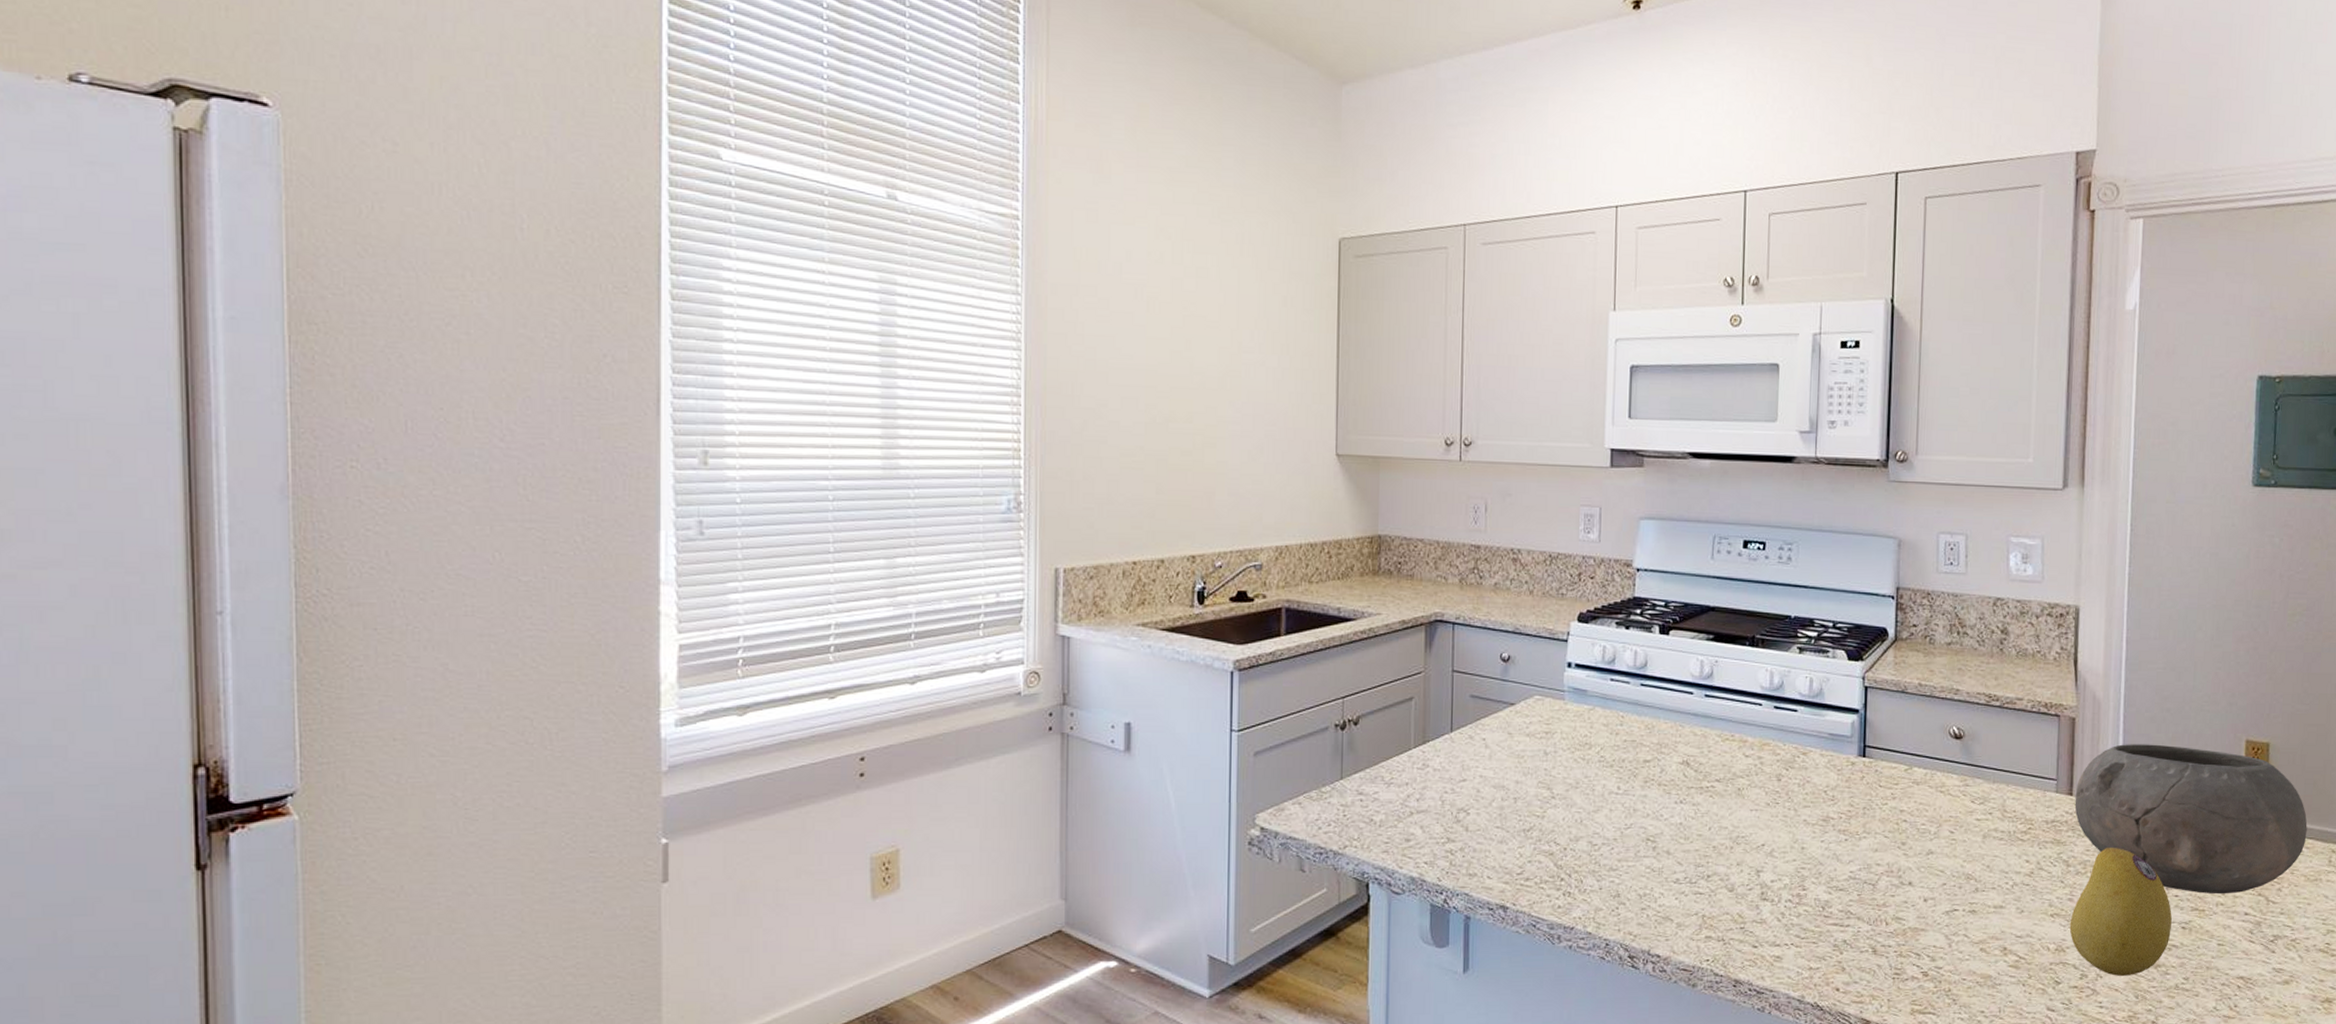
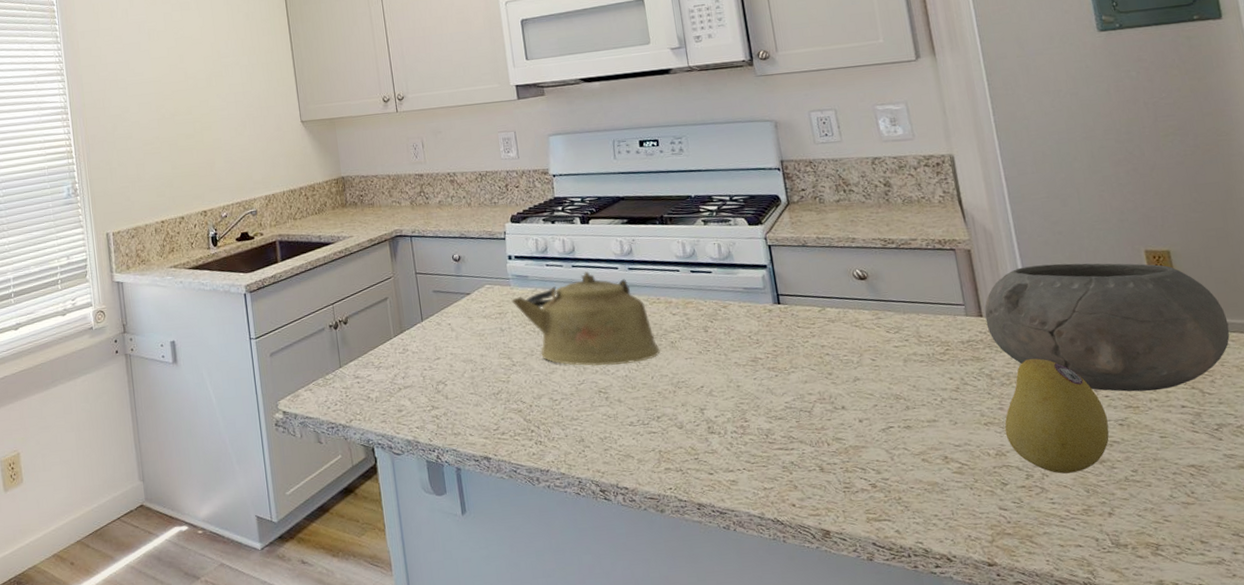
kettle: none [1562,693,1724,810] -> present [511,271,660,366]

